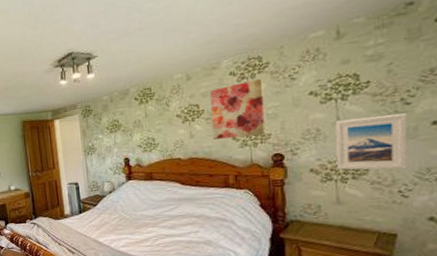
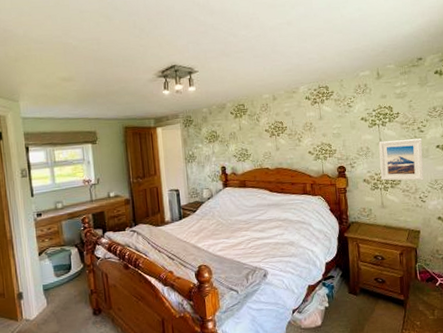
wall art: present [210,78,266,140] -> none [291,104,333,153]

